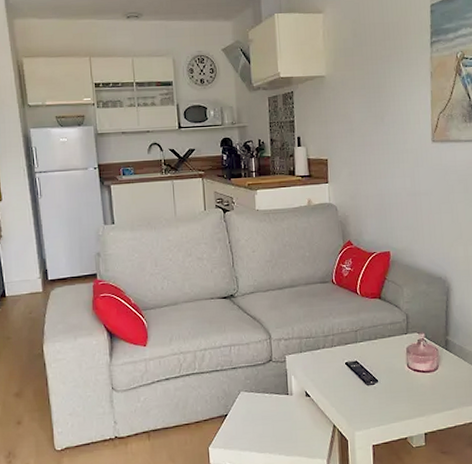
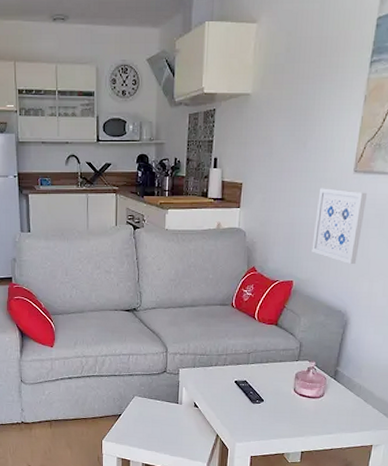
wall art: none [402,158,449,231] -> present [312,188,368,265]

